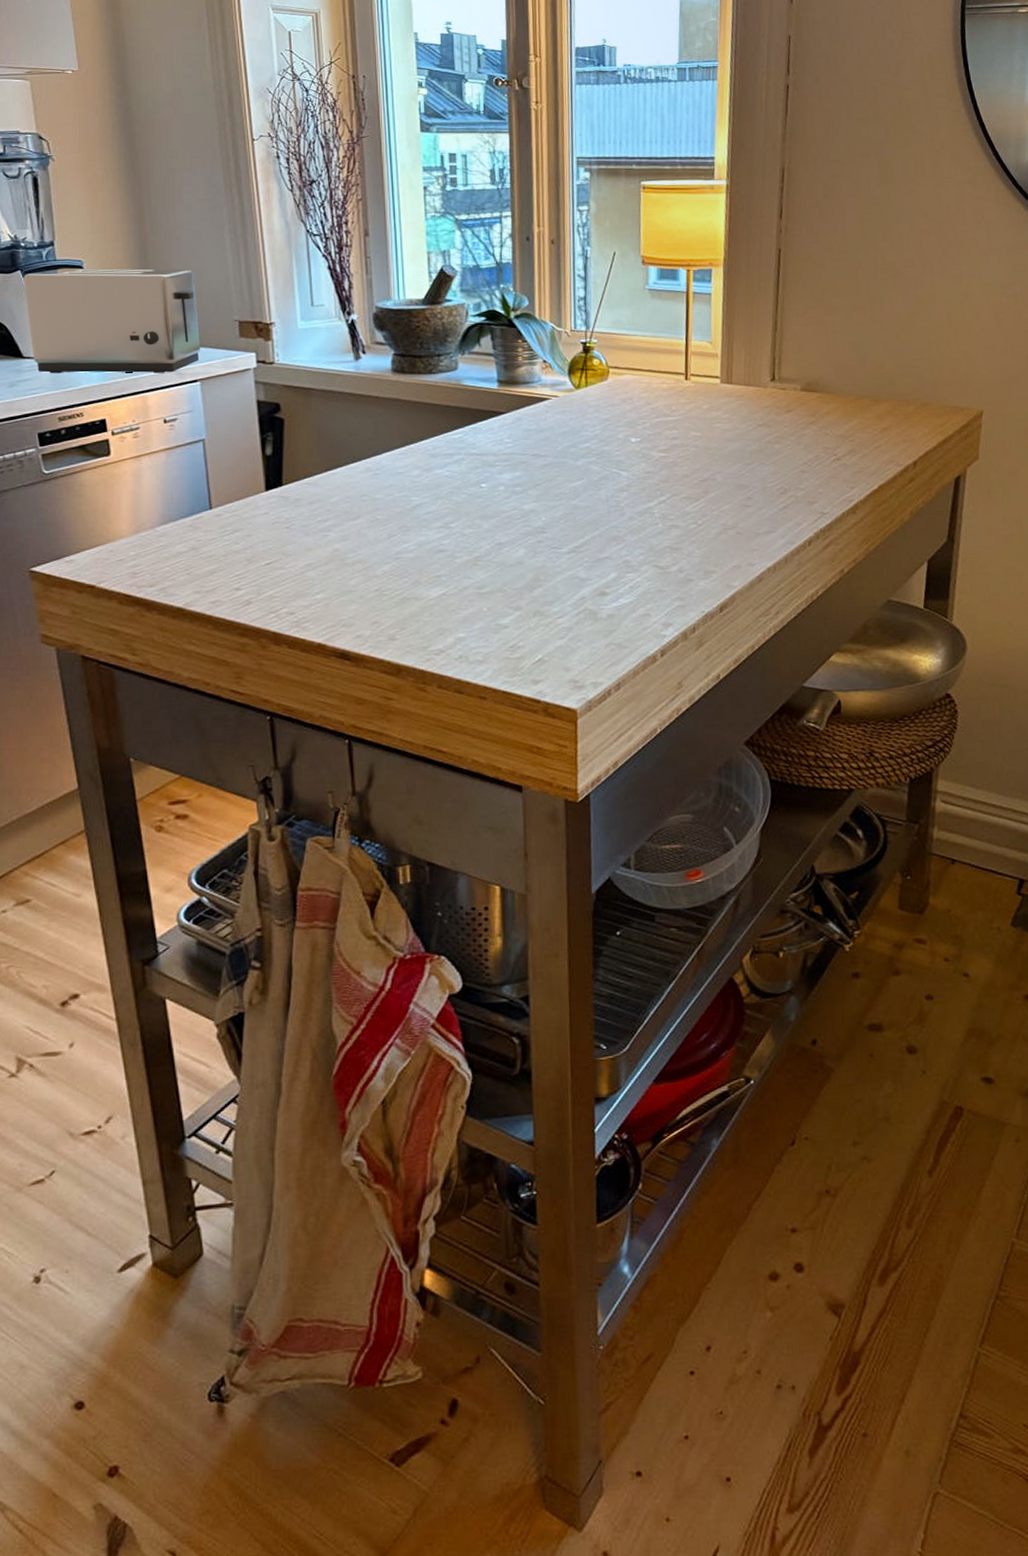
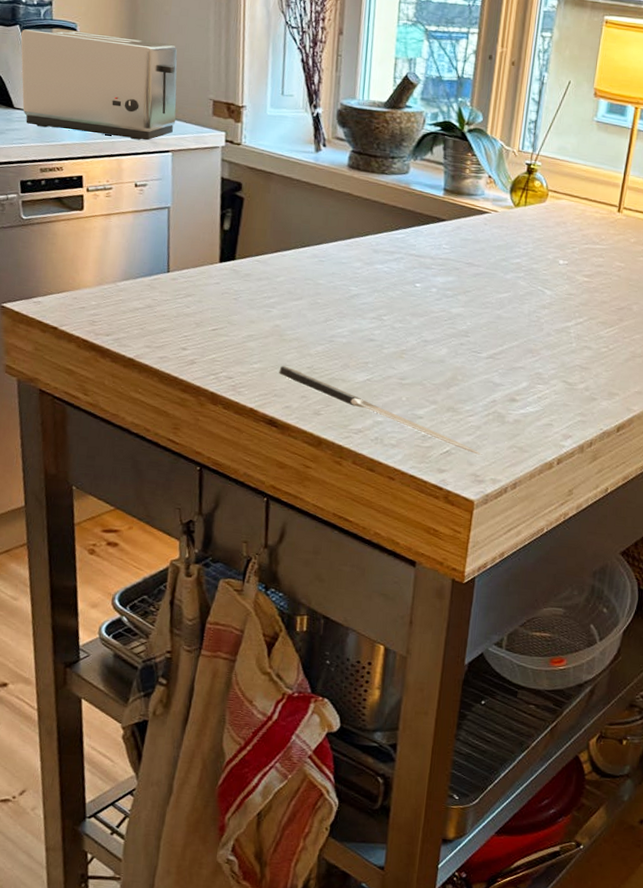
kitchen knife: none [345,592,579,659] -> present [279,365,482,455]

